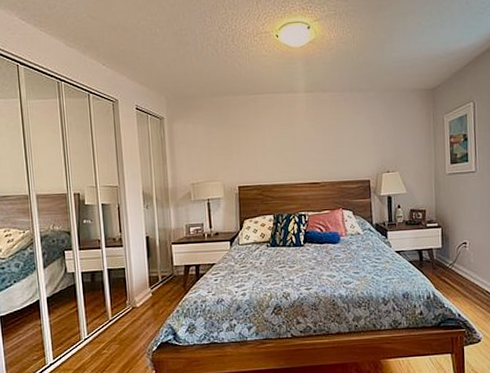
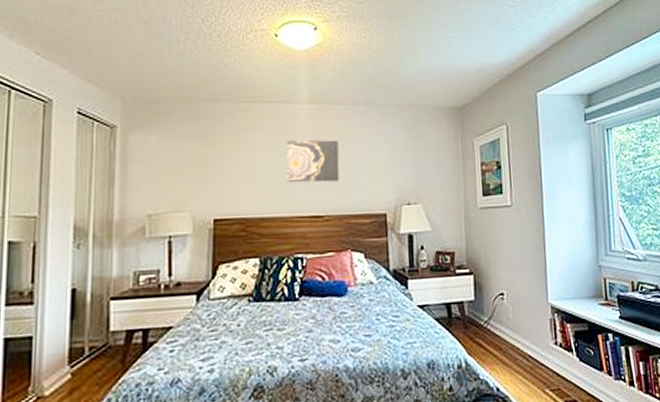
wall art: none [289,121,332,157] -> present [286,140,340,183]

